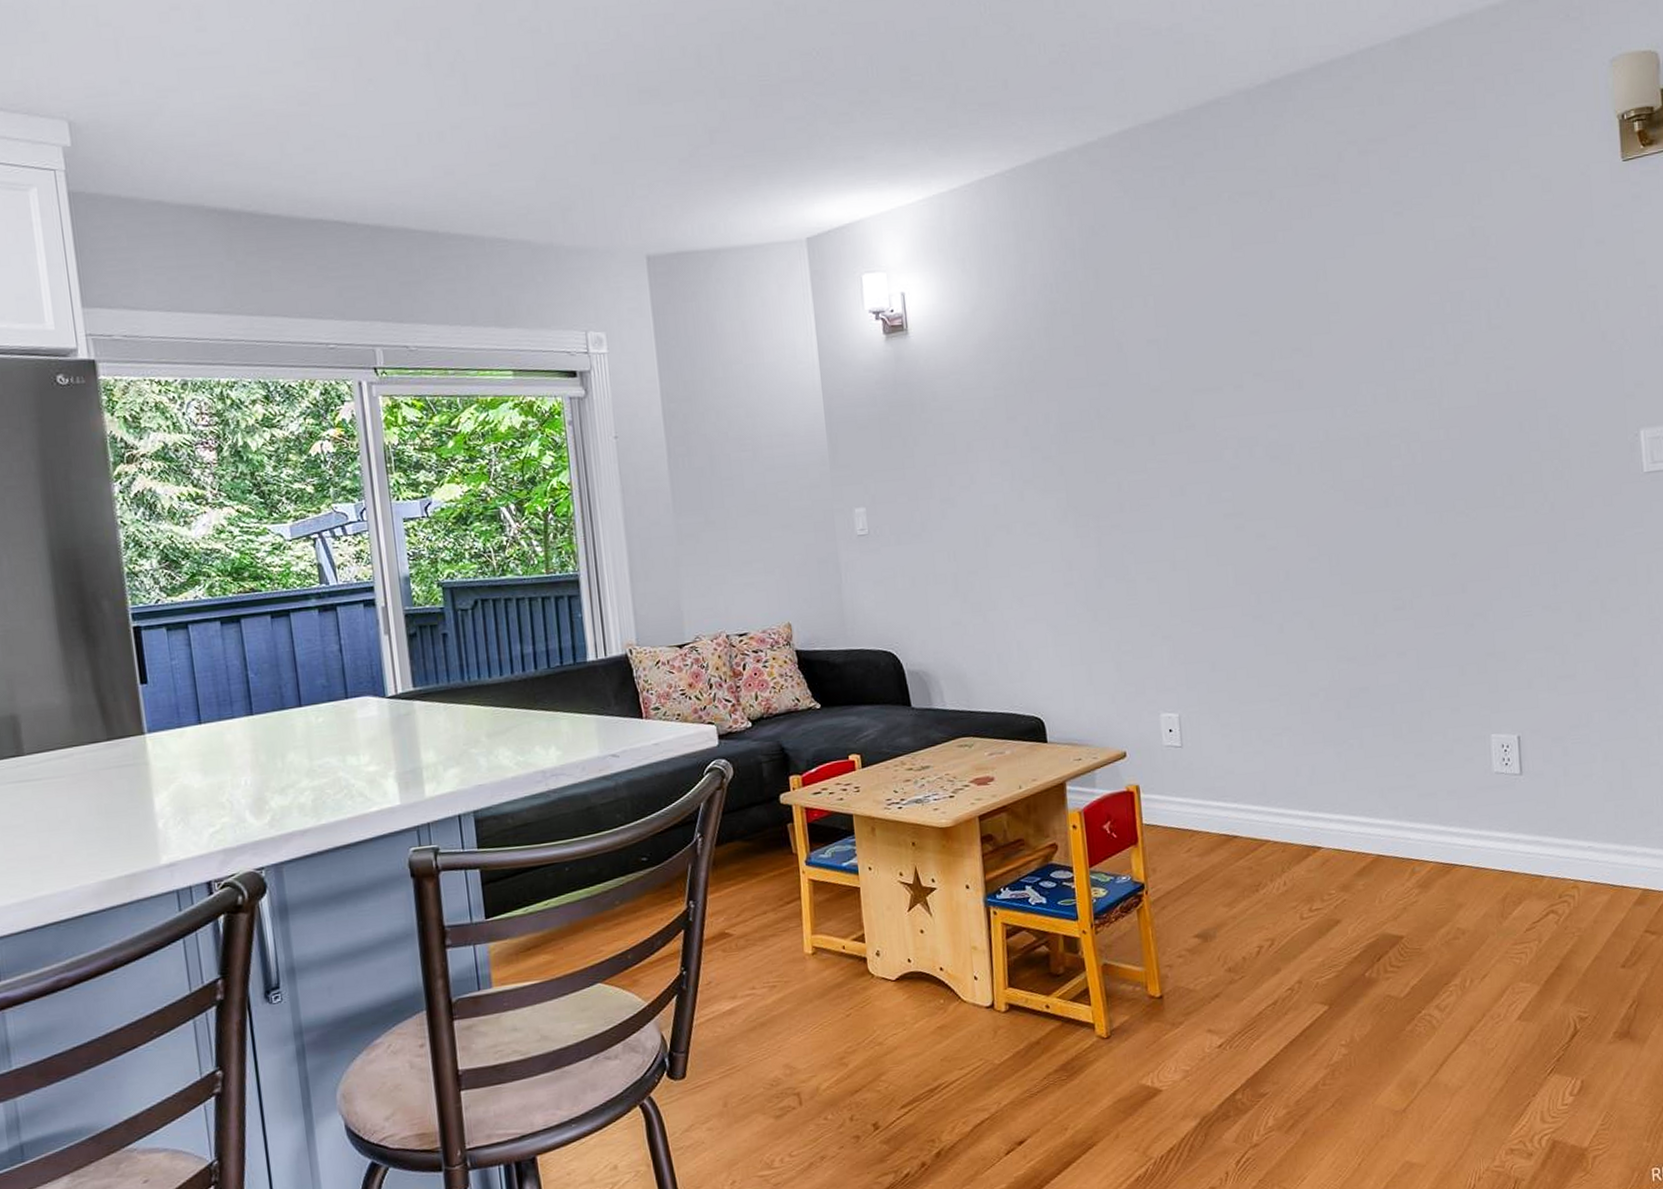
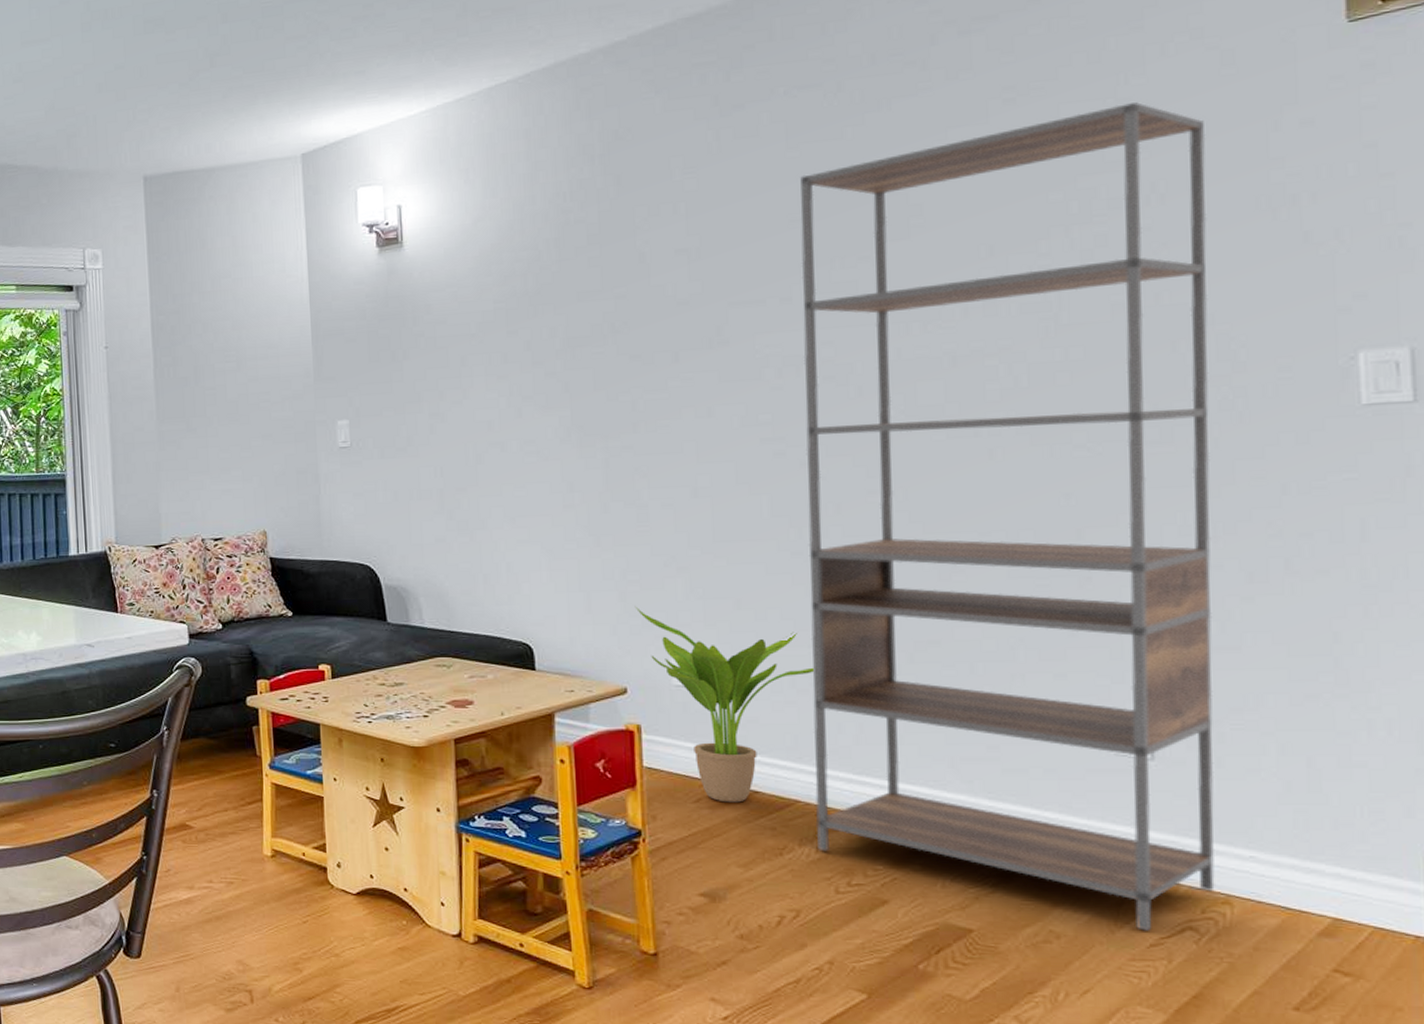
potted plant: none [1129,675,1276,849] -> present [634,606,815,803]
shelving unit: none [1245,220,1567,919] -> present [800,102,1215,931]

